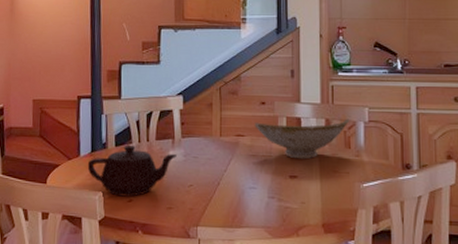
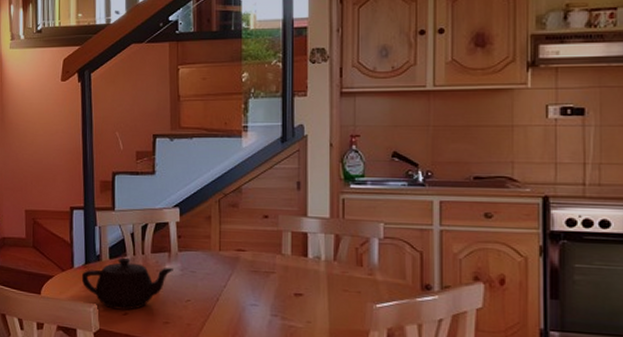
bowl: present [254,118,350,160] -> none [256,234,363,277]

